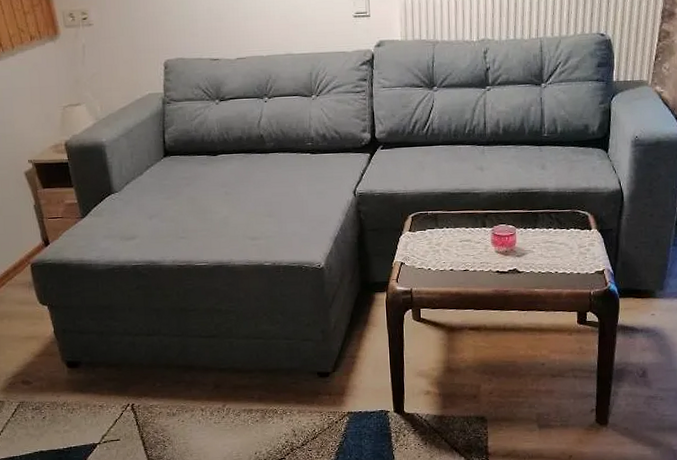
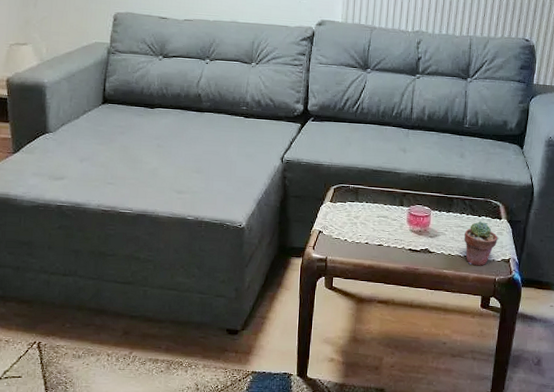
potted succulent: none [553,234,590,281] -> present [464,221,498,266]

